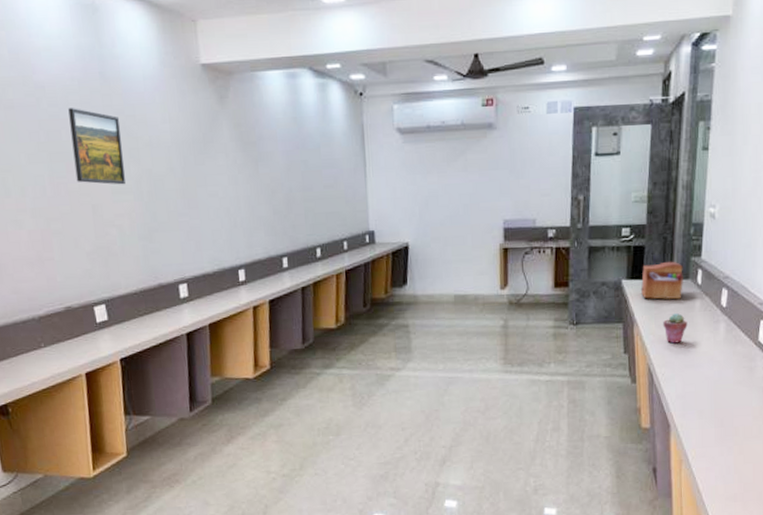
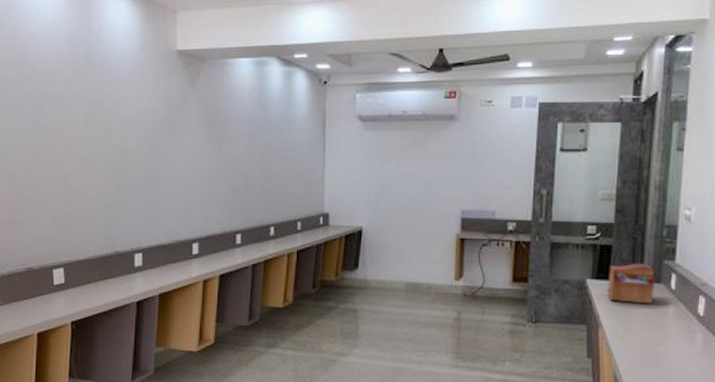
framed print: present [68,108,125,185] -> none [52,85,98,157]
potted succulent: present [663,313,688,344] -> none [632,319,659,351]

